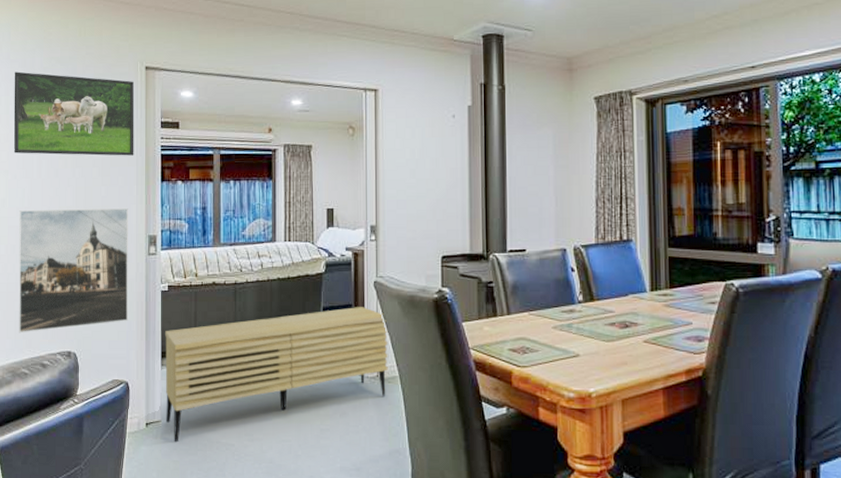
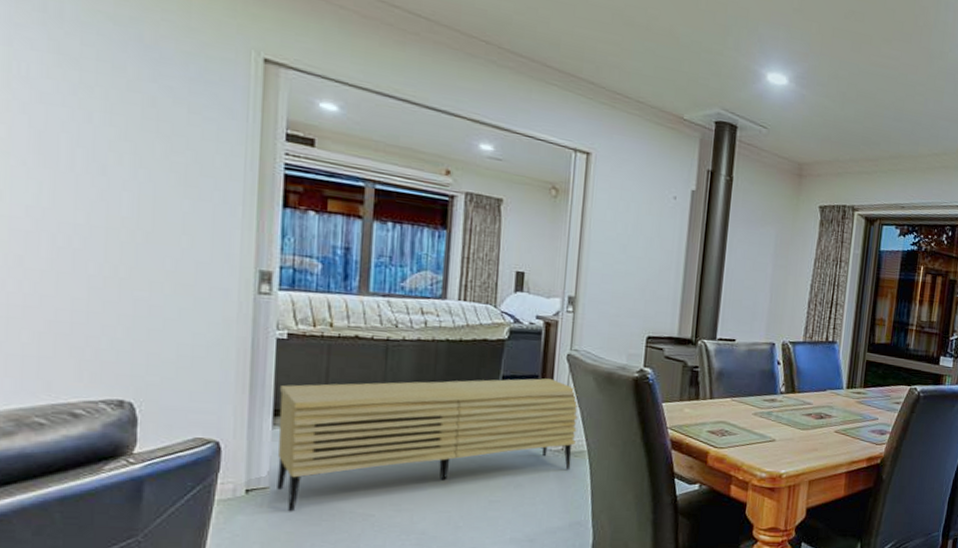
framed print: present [13,71,135,156] -> none [21,15,245,169]
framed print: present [18,208,129,333] -> none [28,210,228,372]

